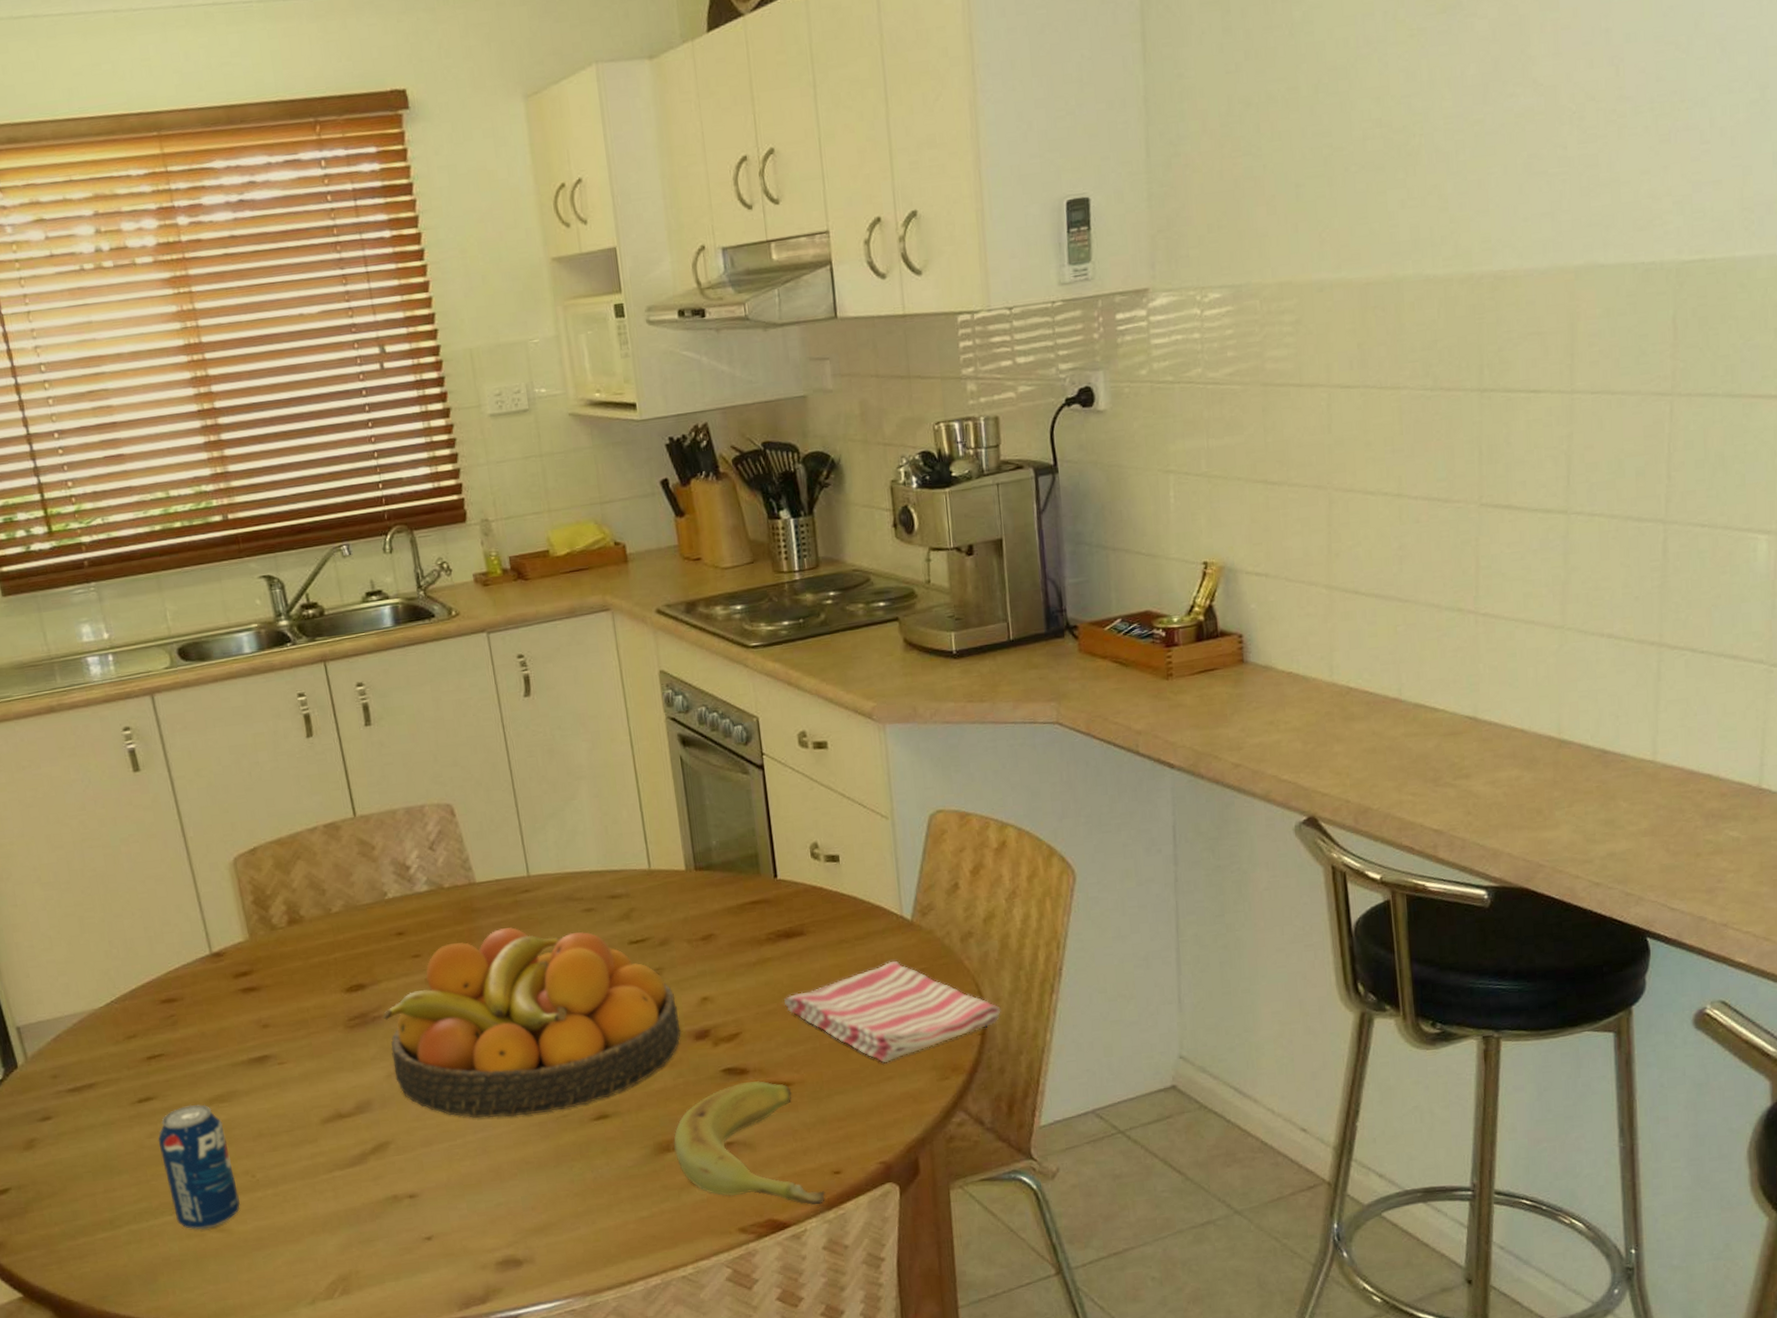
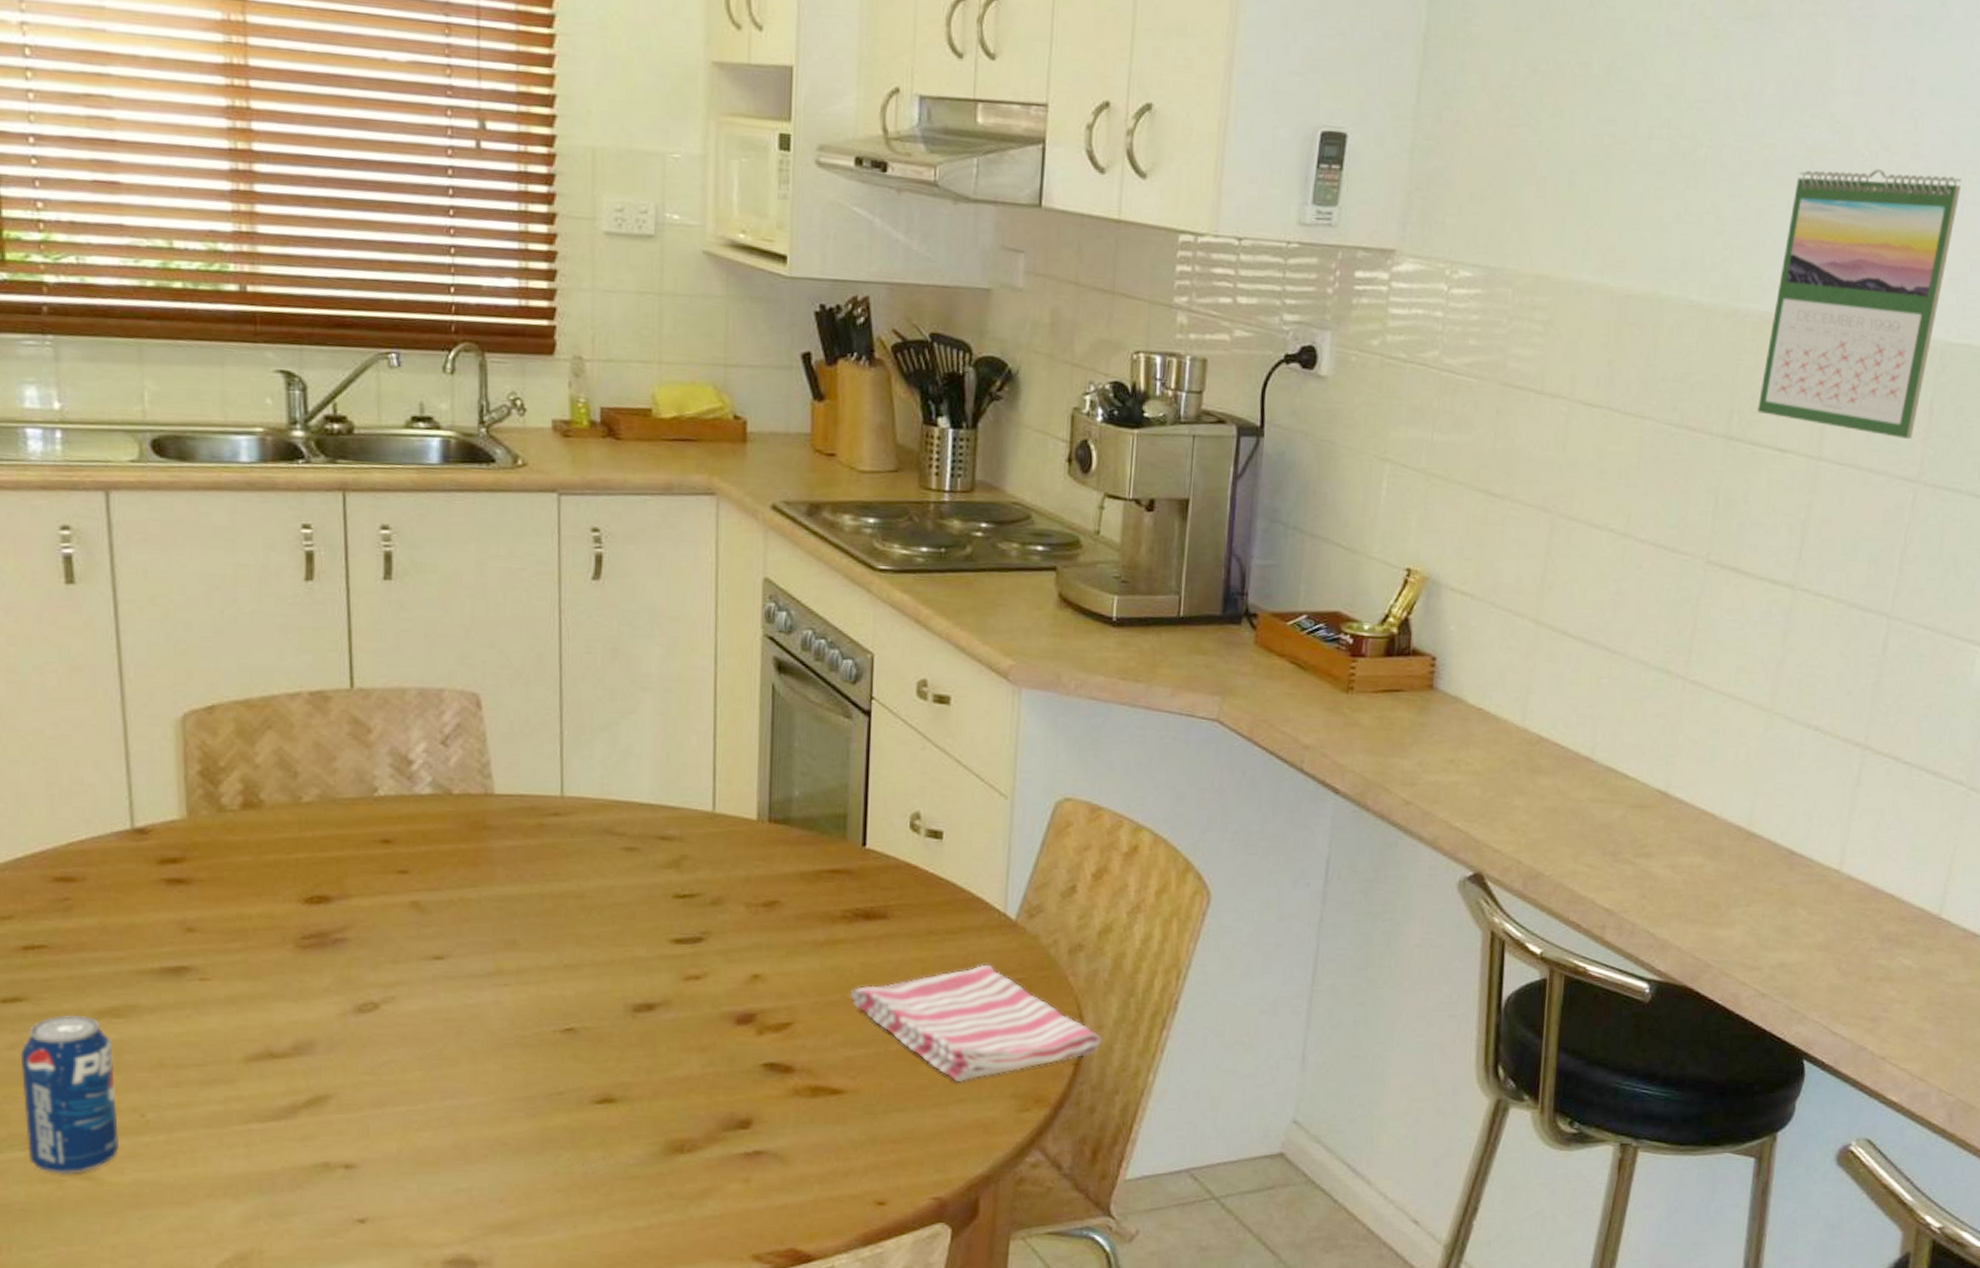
fruit bowl: present [382,927,681,1119] -> none [346,855,721,1086]
banana: present [674,1081,826,1205] -> none [690,1083,864,1239]
calendar: none [1505,109,1672,363] -> present [1757,169,1962,439]

